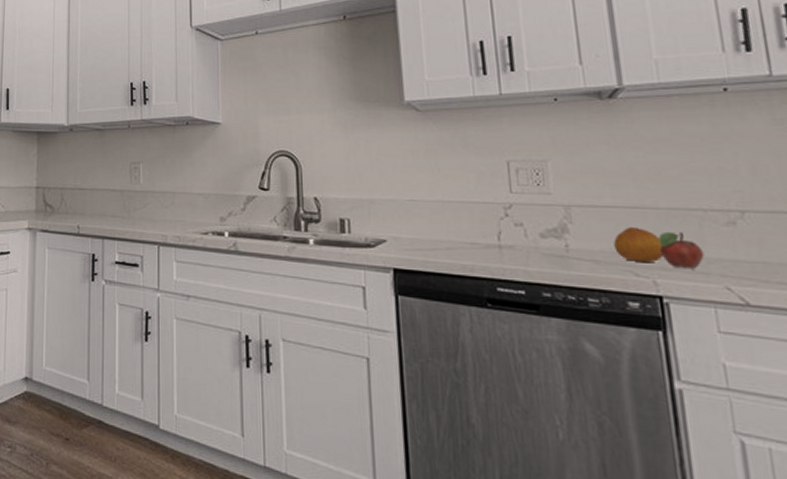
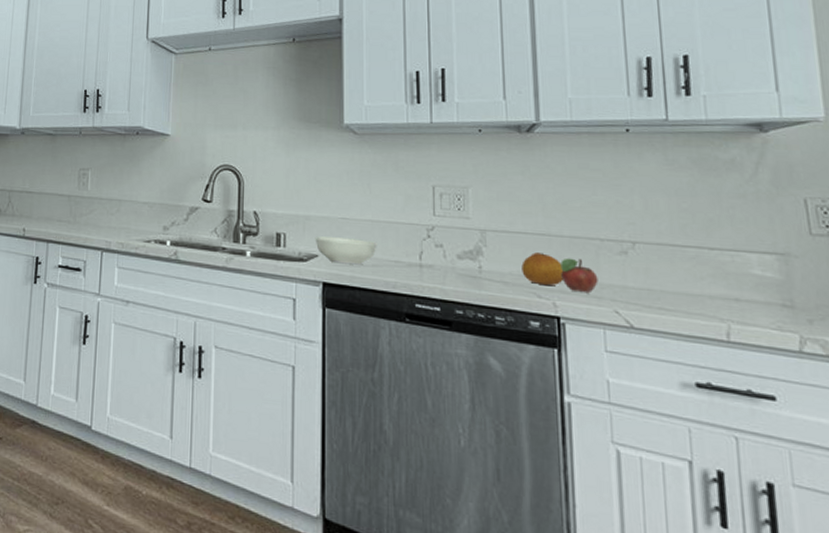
bowl: none [381,220,450,249] -> present [315,236,377,265]

